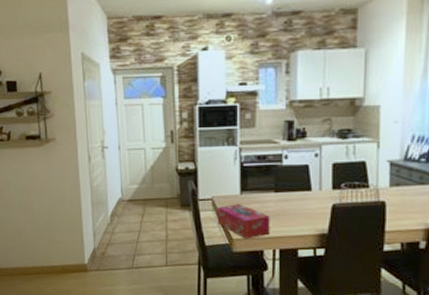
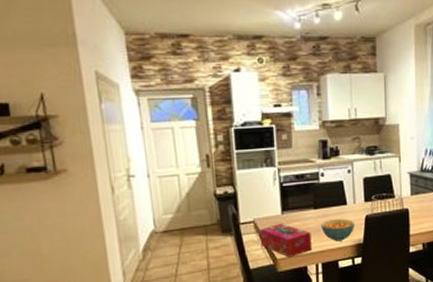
cereal bowl: none [280,205,320,229] -> present [320,219,355,242]

